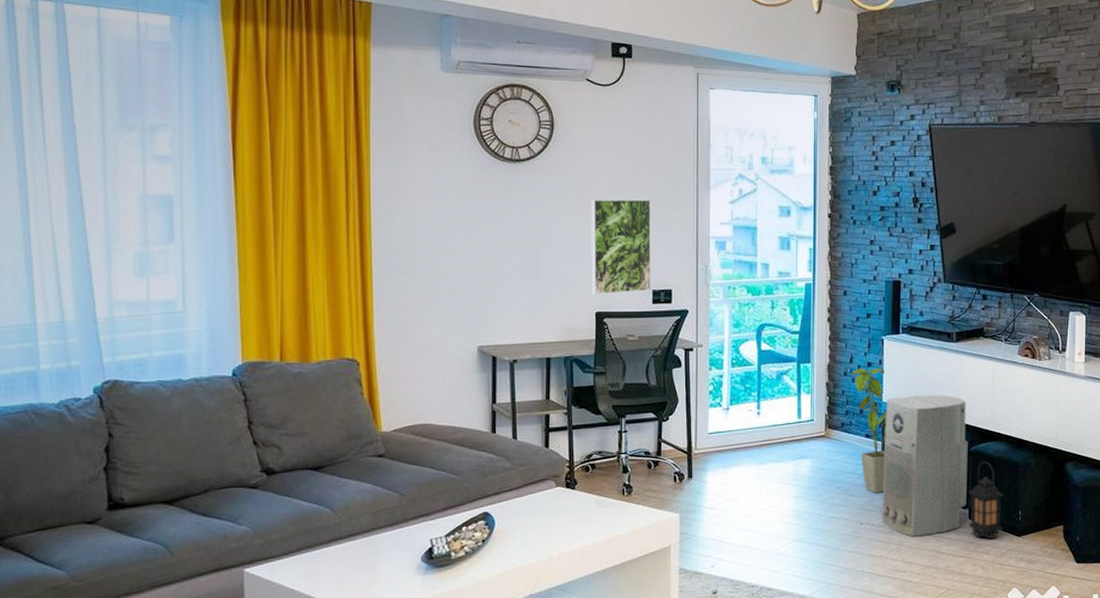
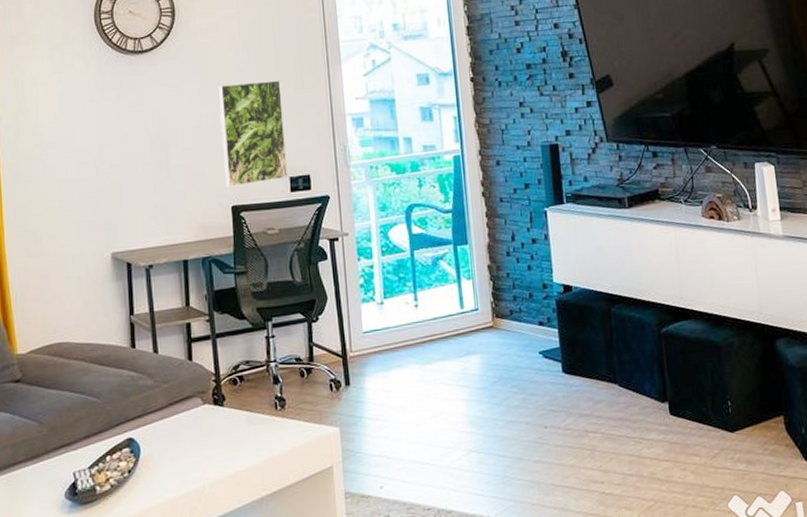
house plant: present [852,368,887,494] -> none [515,245,567,391]
air purifier: present [880,394,968,537] -> none [557,270,665,440]
lantern: present [968,461,1003,540] -> none [665,343,712,438]

